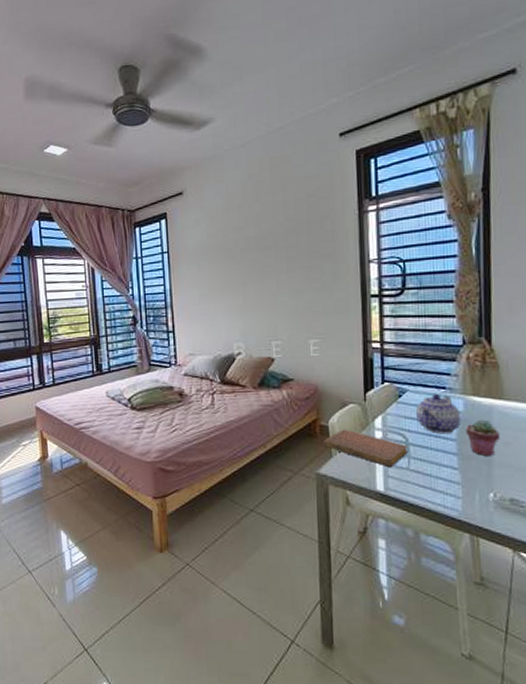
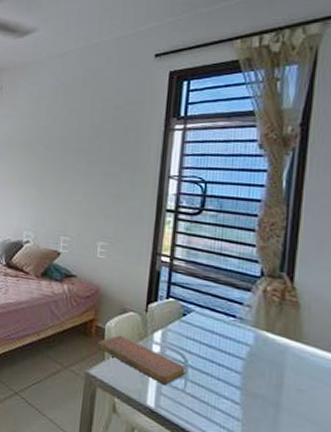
teapot: present [415,394,462,434] -> none [198,320,250,366]
potted succulent: present [465,419,500,457] -> none [253,357,293,400]

